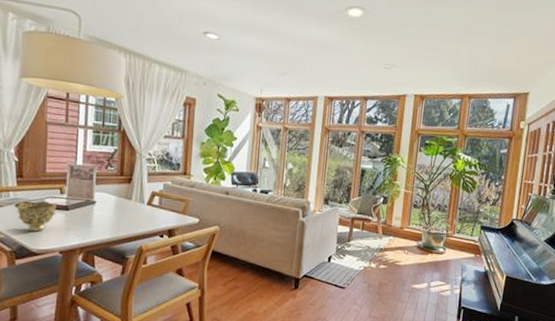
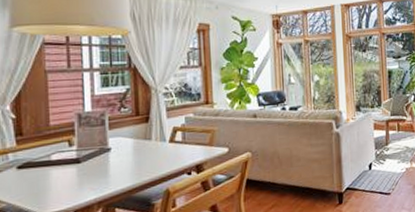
decorative bowl: present [17,201,57,232] -> none [18,156,66,194]

